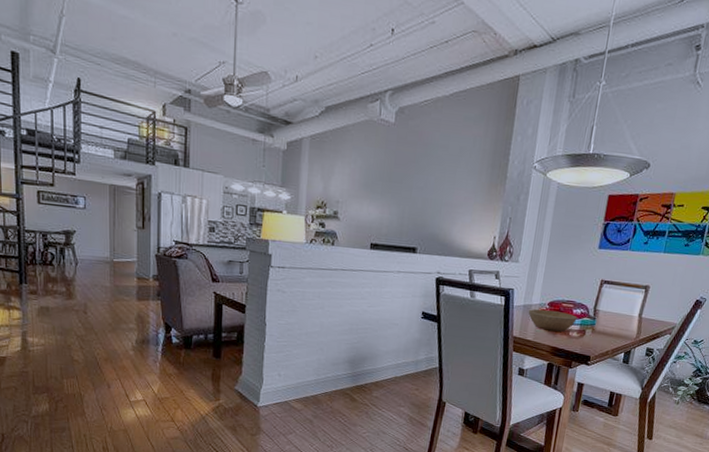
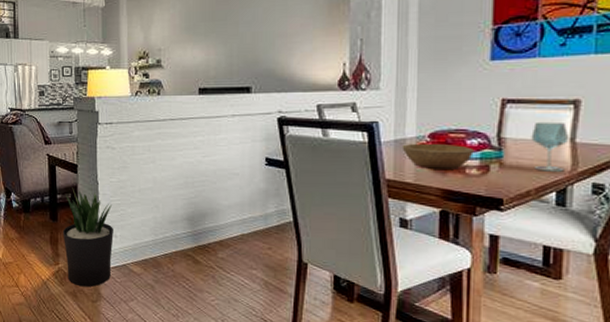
planter: none [225,327,278,422] -> present [62,187,113,287]
wine glass: none [613,299,639,338] -> present [531,121,570,172]

